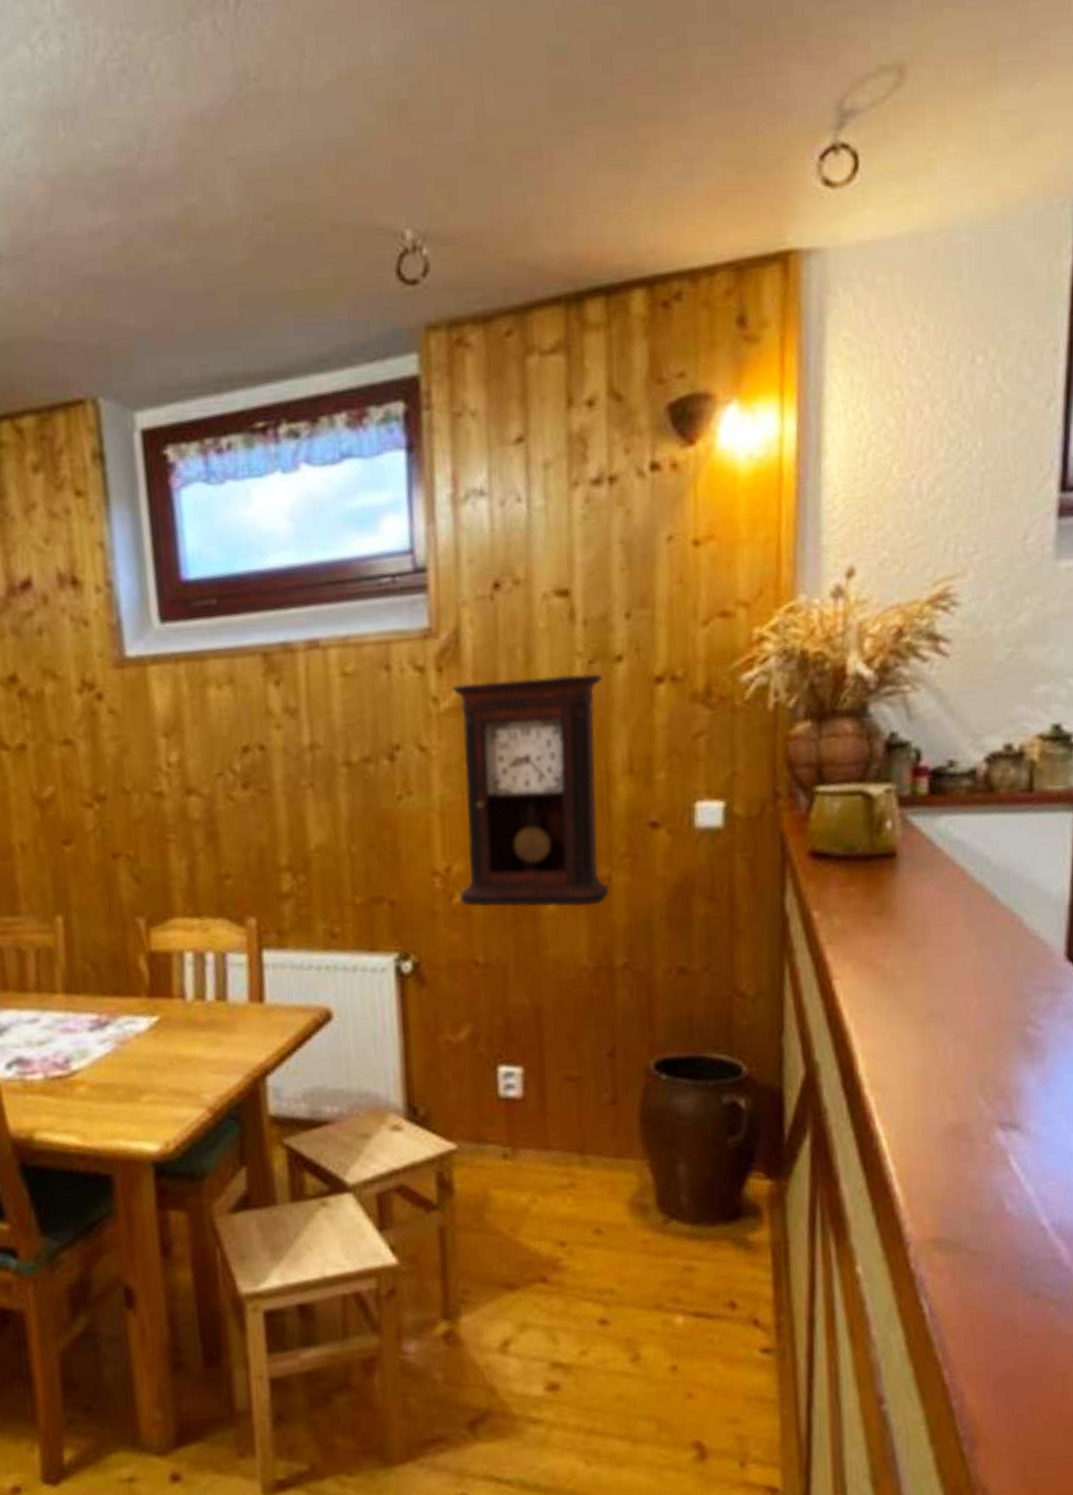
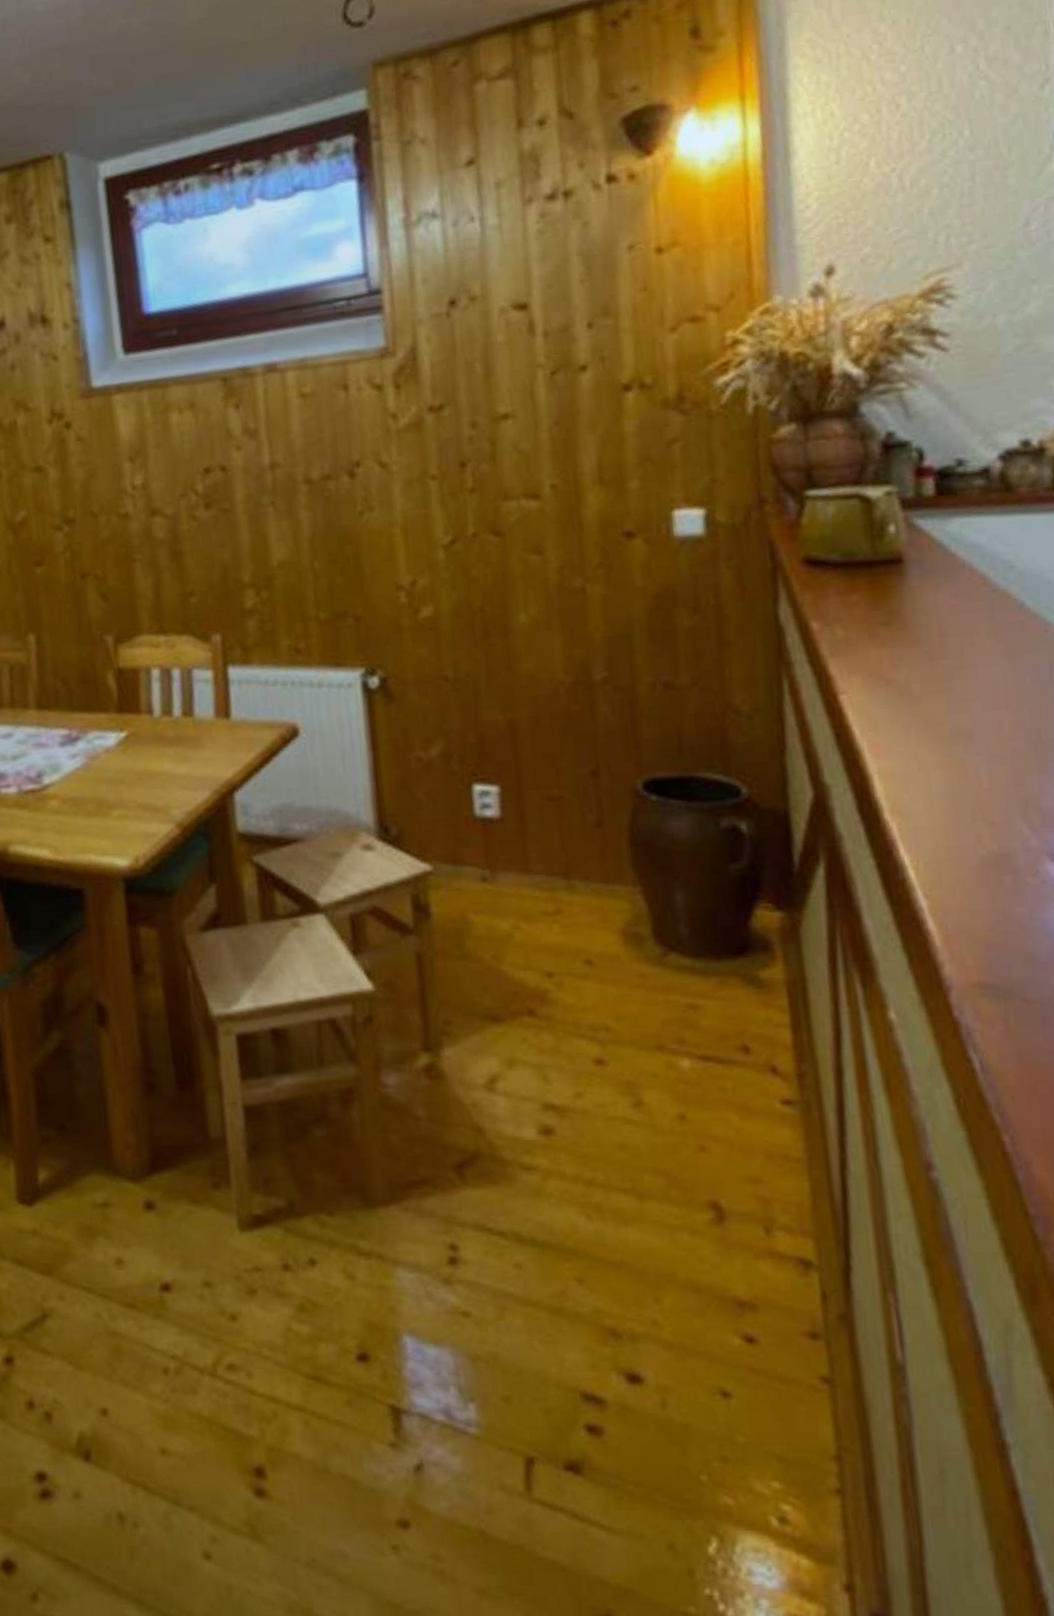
pendulum clock: present [451,673,611,907] -> none [410,384,586,621]

